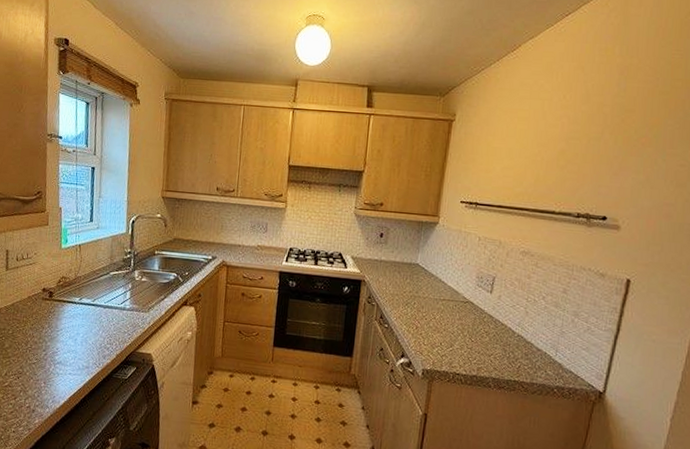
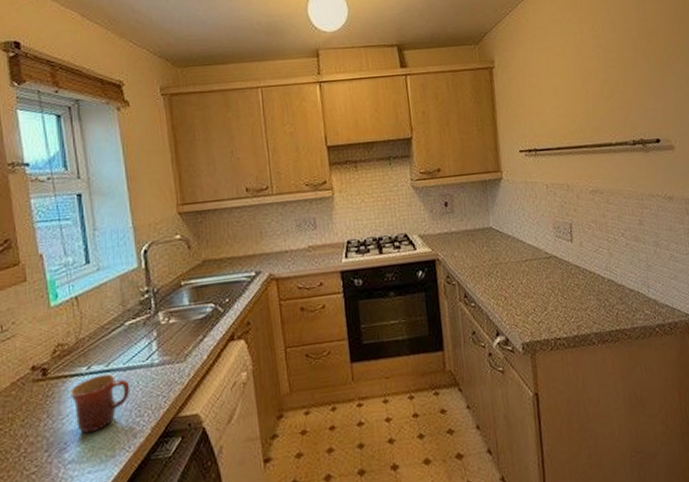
mug: none [65,306,107,347] -> present [70,373,131,434]

